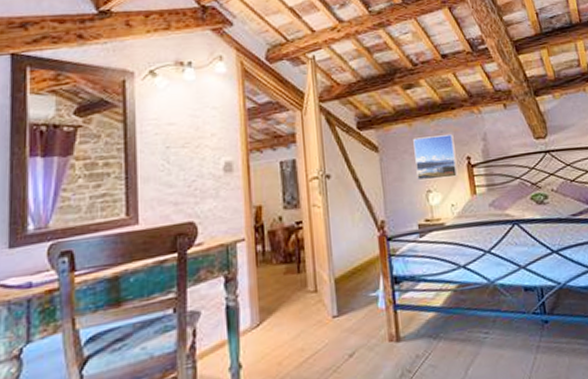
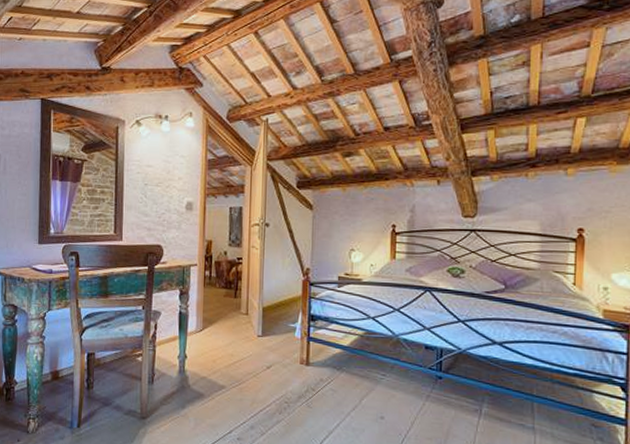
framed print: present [413,134,458,181] -> none [344,202,383,241]

